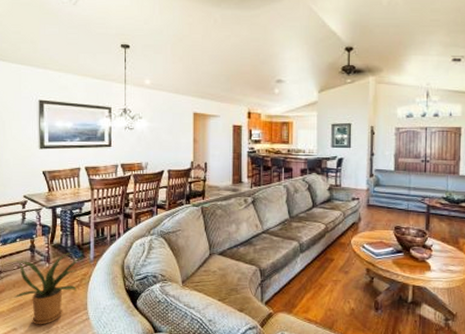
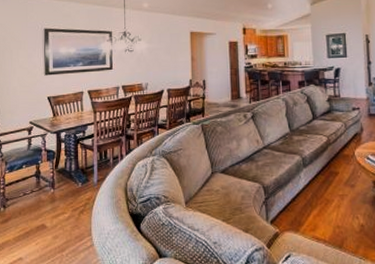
house plant: present [14,252,84,325] -> none [20,176,87,254]

